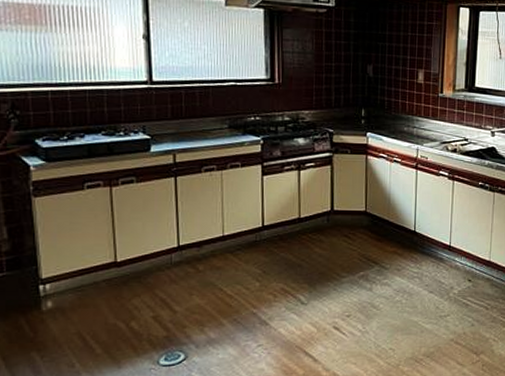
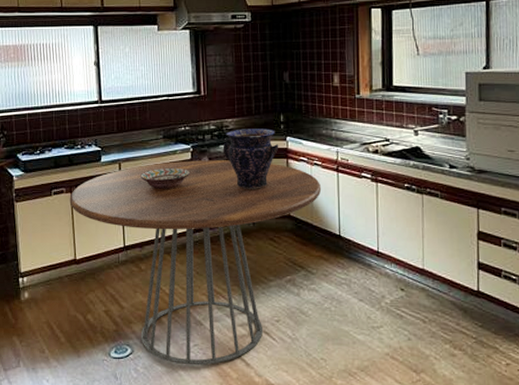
dining table: none [108,153,400,366] -> present [69,160,322,366]
decorative bowl: none [198,160,260,184] -> present [139,167,191,189]
vase: none [297,122,359,185] -> present [222,128,279,189]

